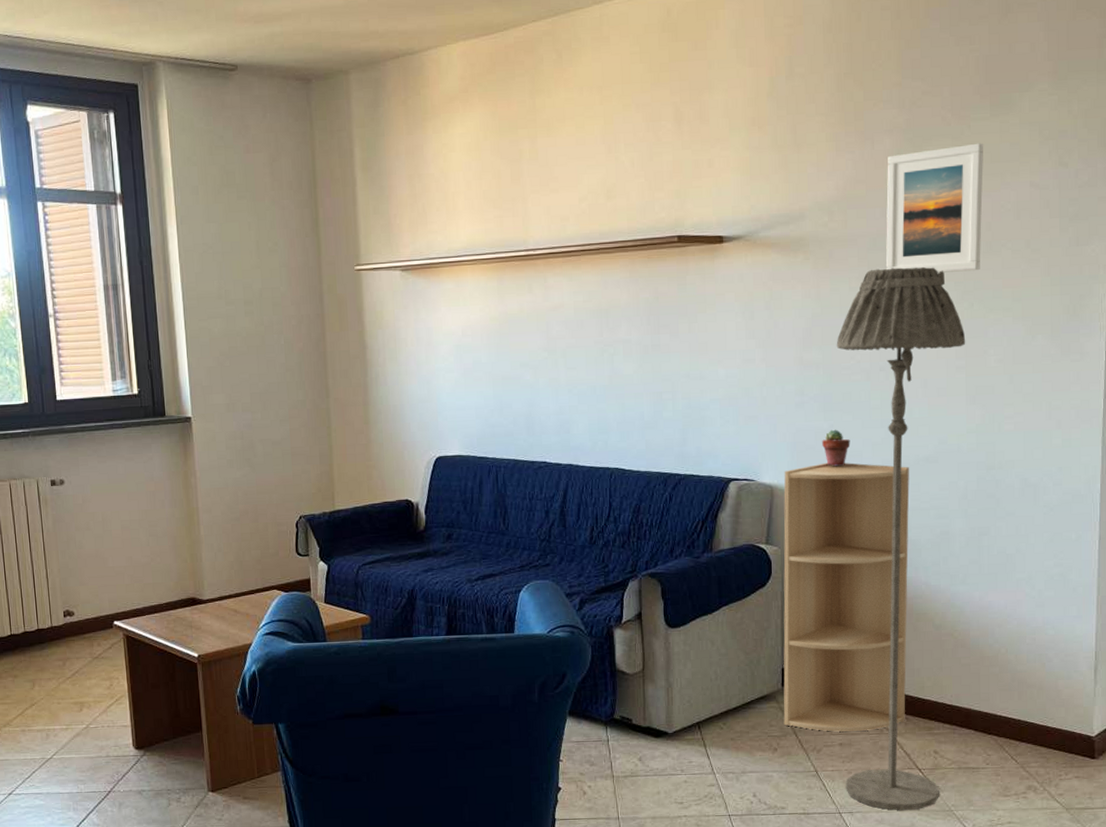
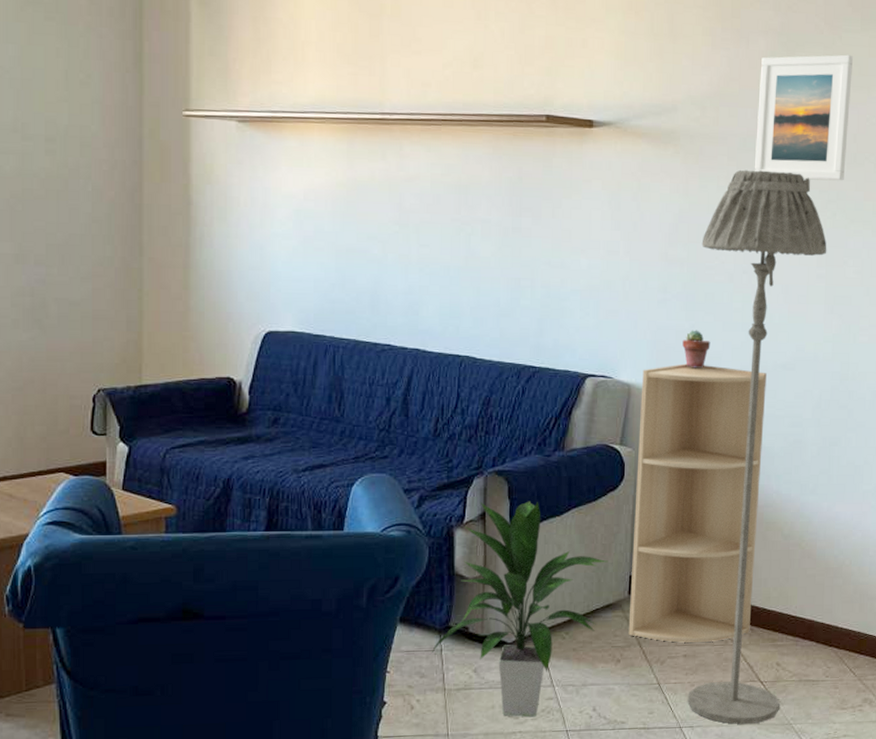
indoor plant: none [599,600,761,803] -> present [431,501,608,718]

